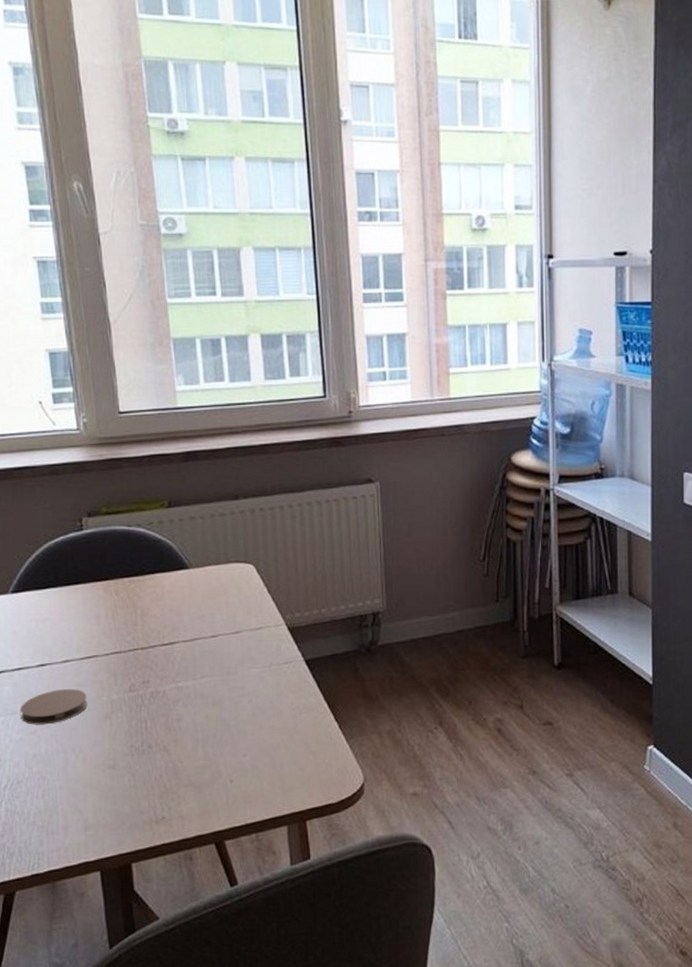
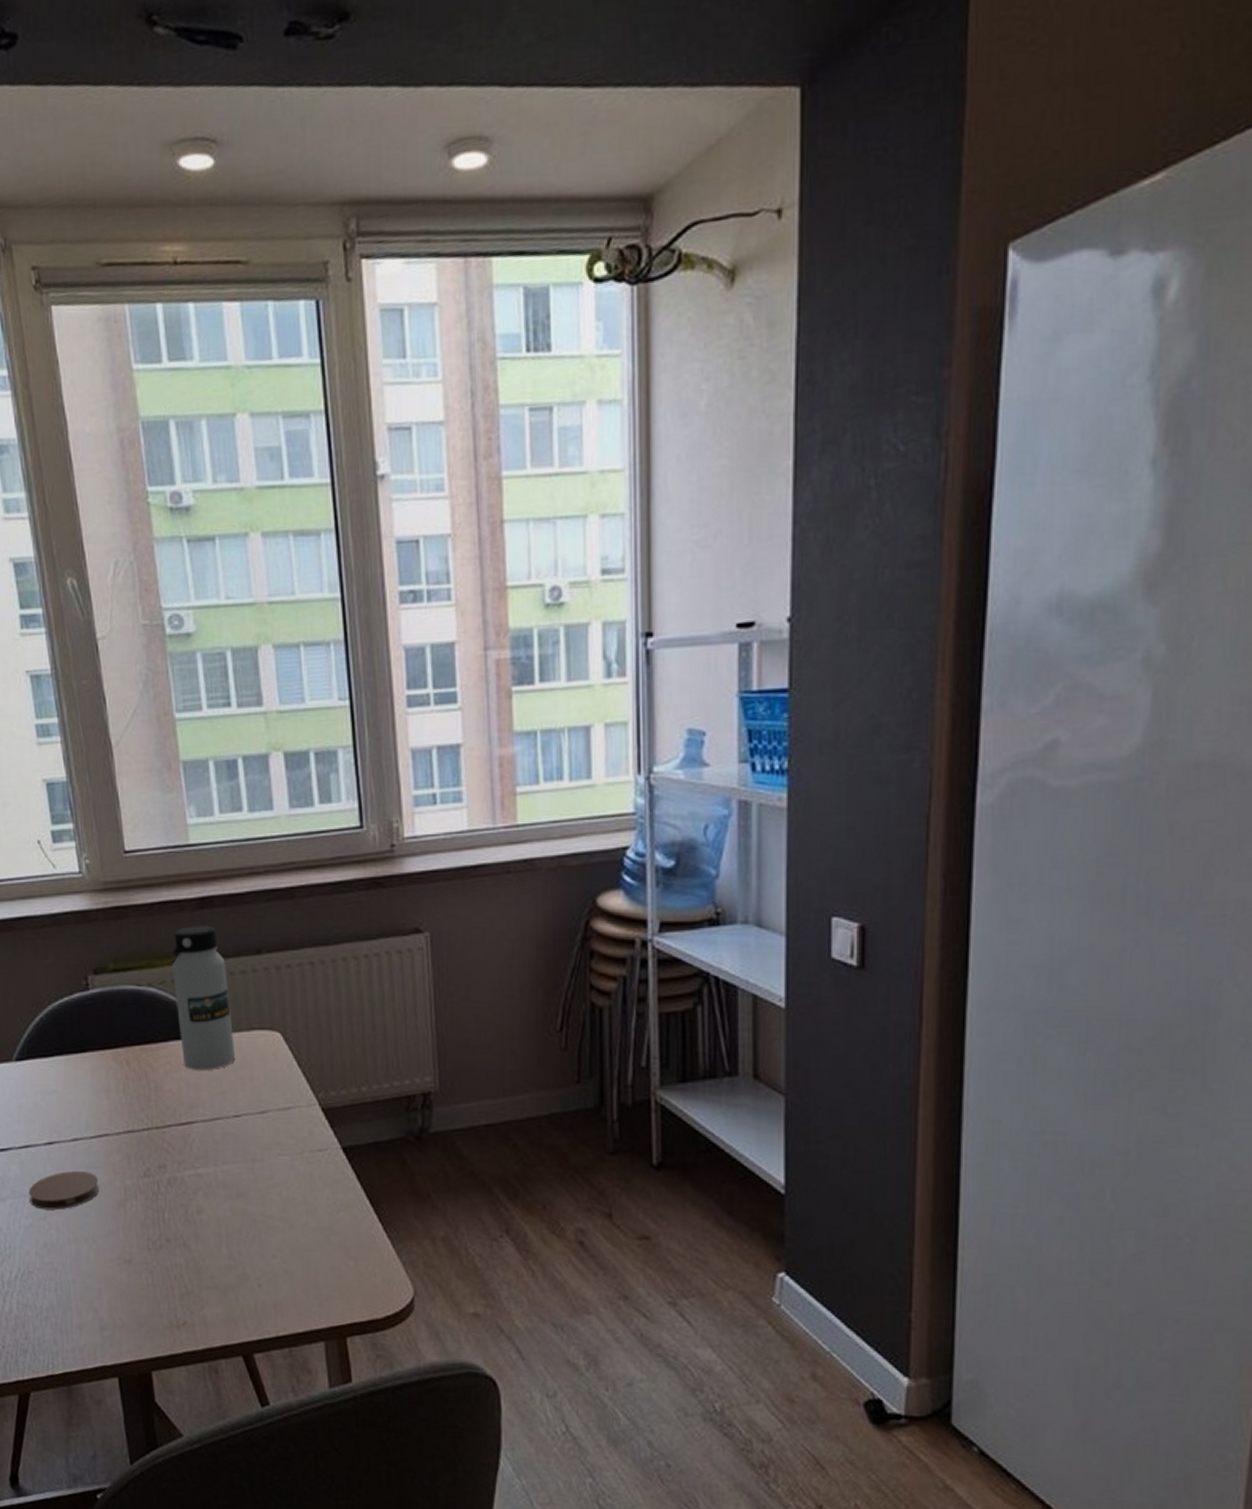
water bottle: none [159,475,214,598] -> present [172,925,236,1070]

